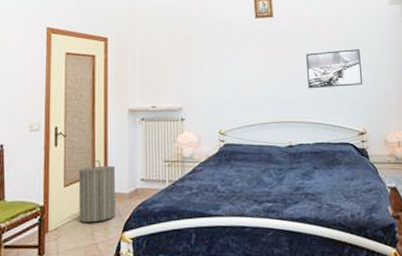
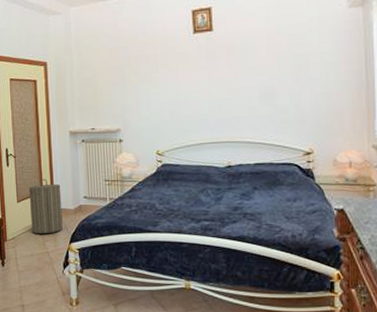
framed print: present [306,49,362,89] -> none [249,61,311,107]

